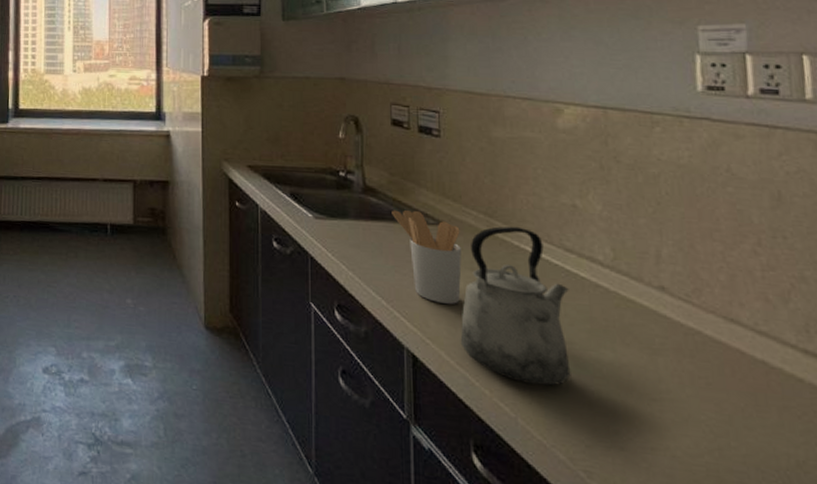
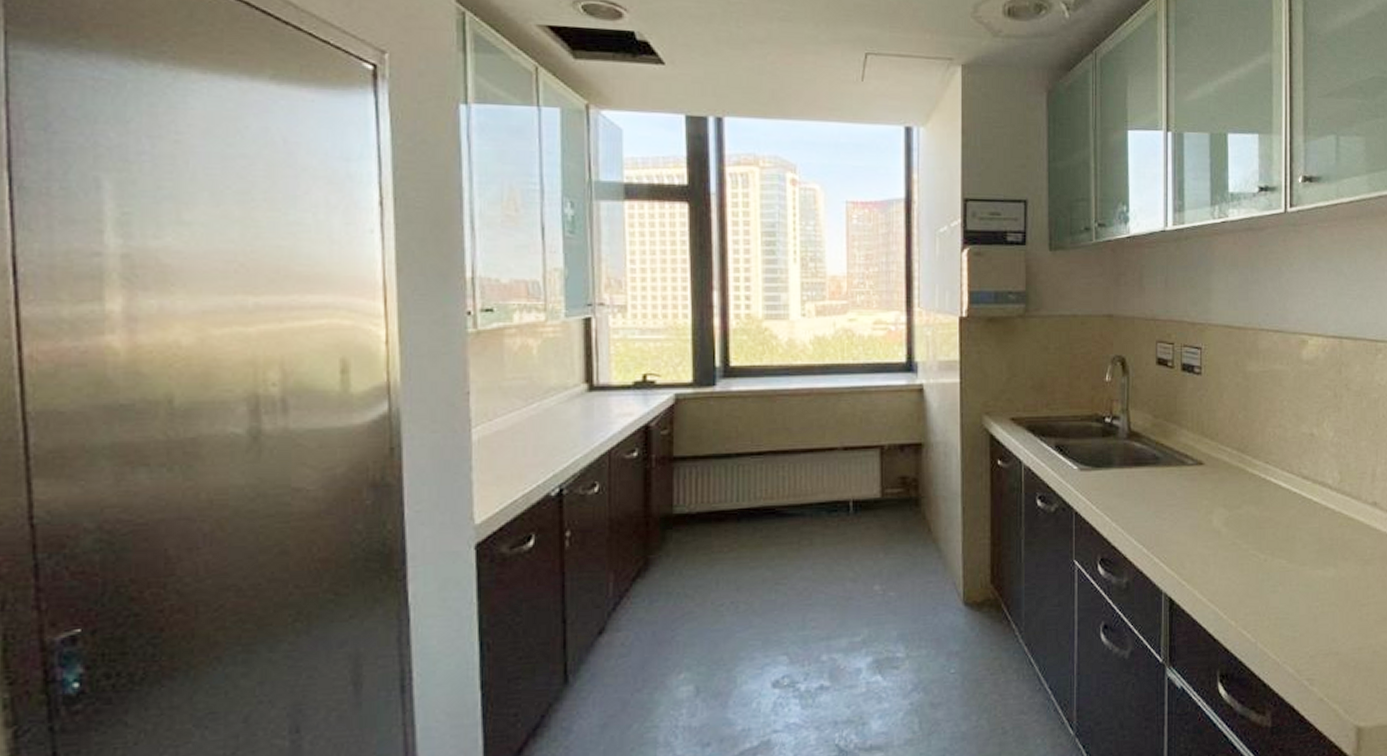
utensil holder: present [392,209,462,304] -> none [1154,452,1216,543]
kettle: present [460,226,571,386] -> none [1212,459,1304,609]

